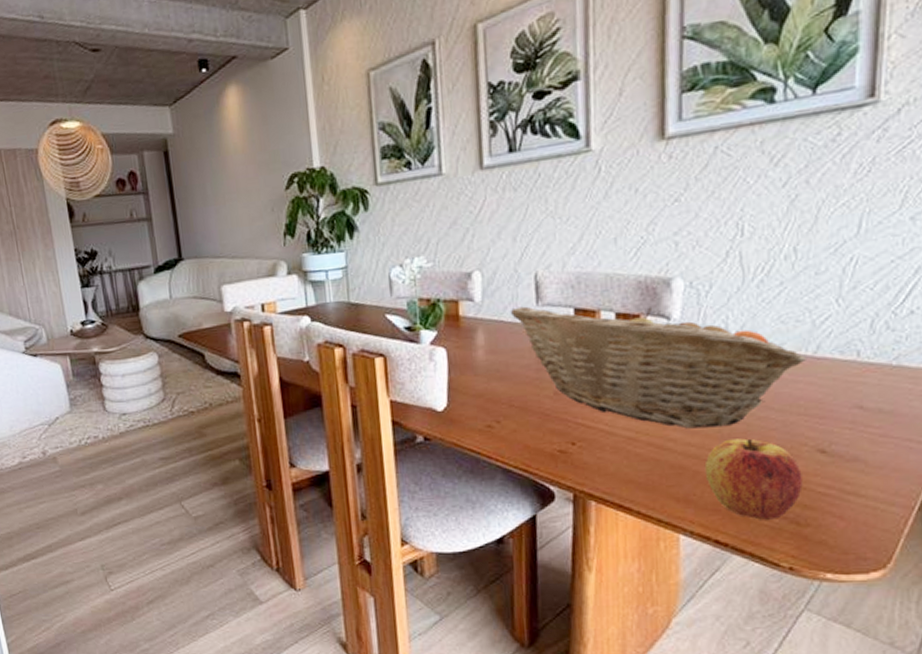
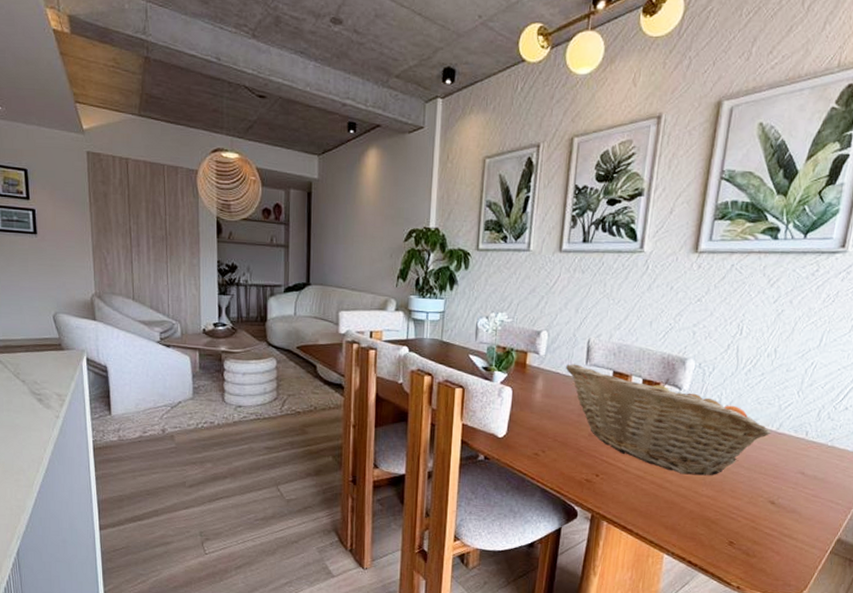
apple: present [704,438,803,520] -> none [689,486,756,550]

